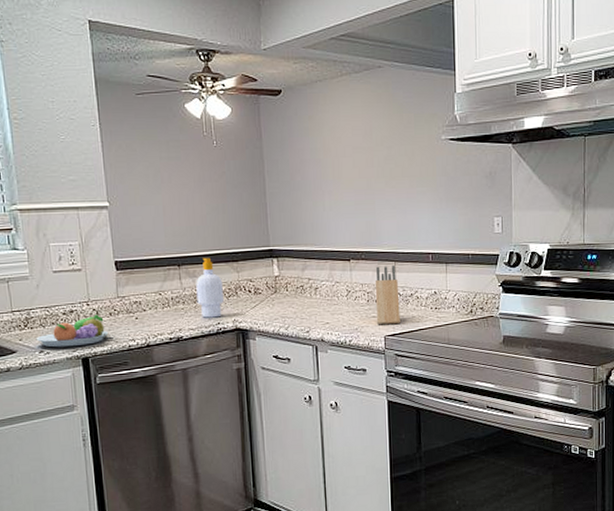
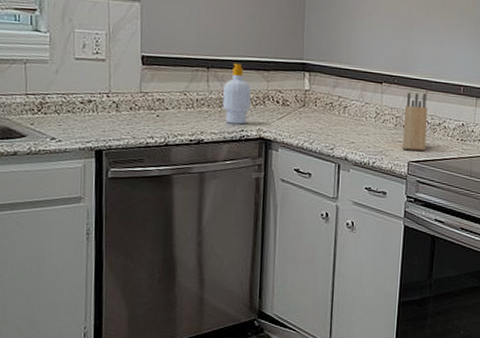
fruit bowl: present [36,314,109,348] -> none [48,107,127,137]

